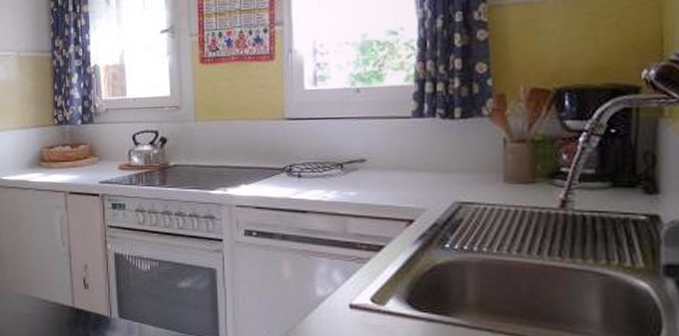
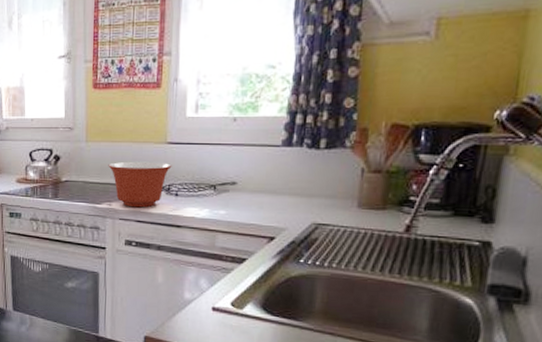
mixing bowl: none [221,140,292,192] -> present [108,161,172,208]

